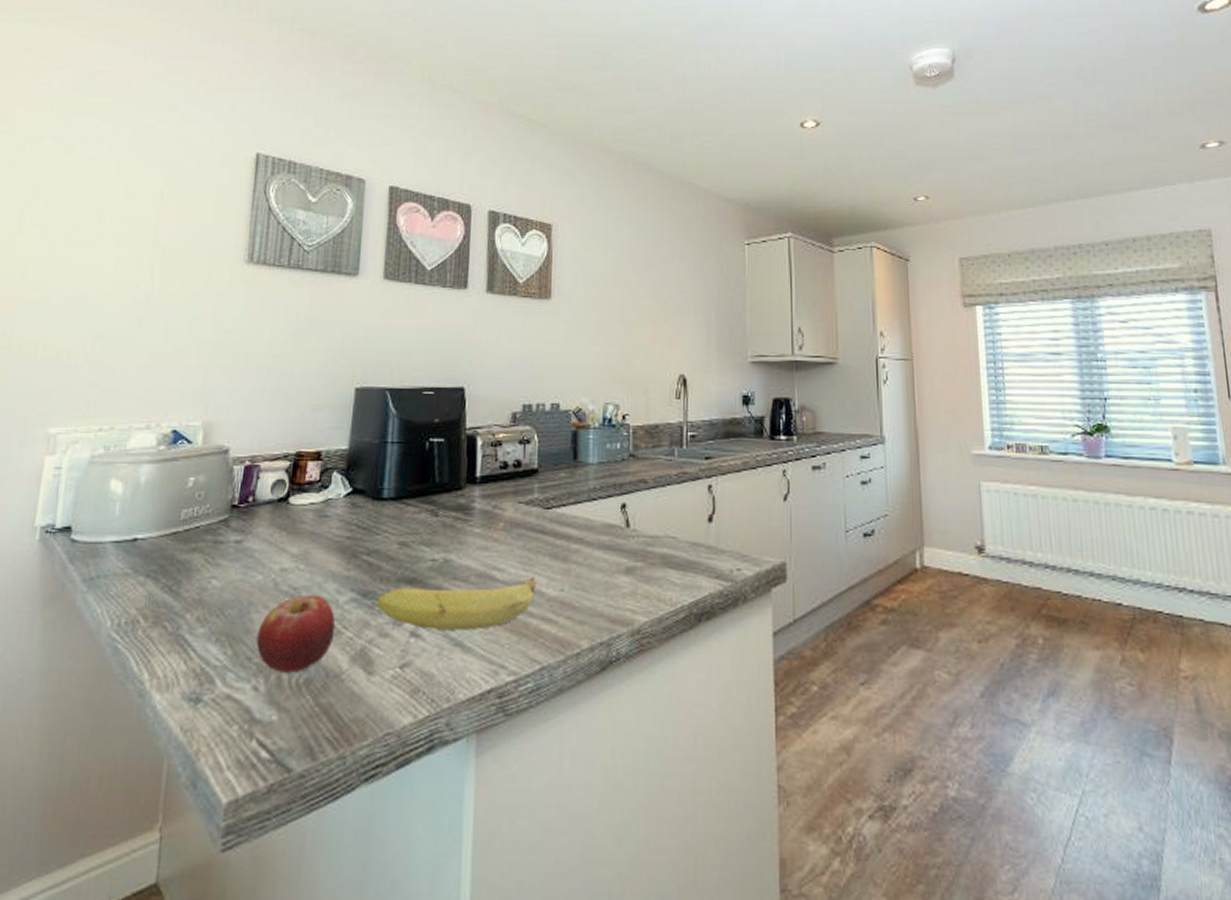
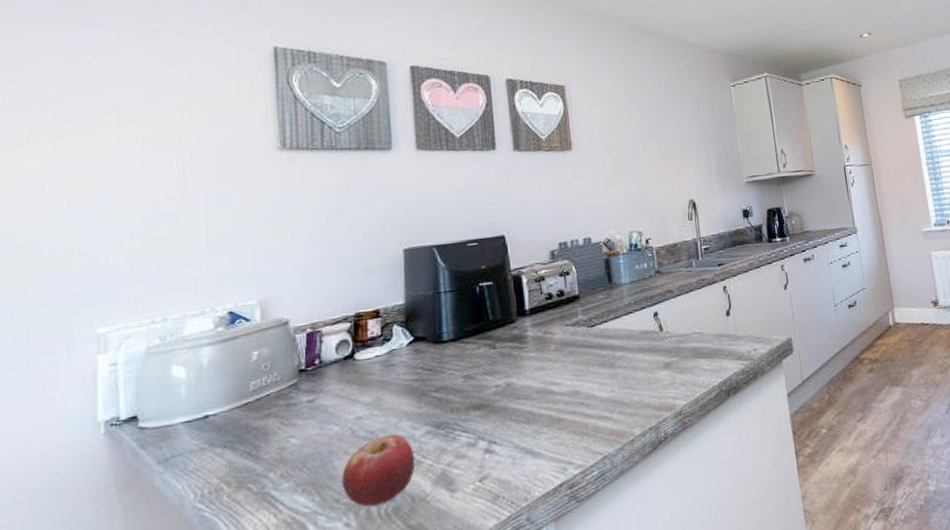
fruit: present [377,576,538,630] -> none [450,384,591,445]

